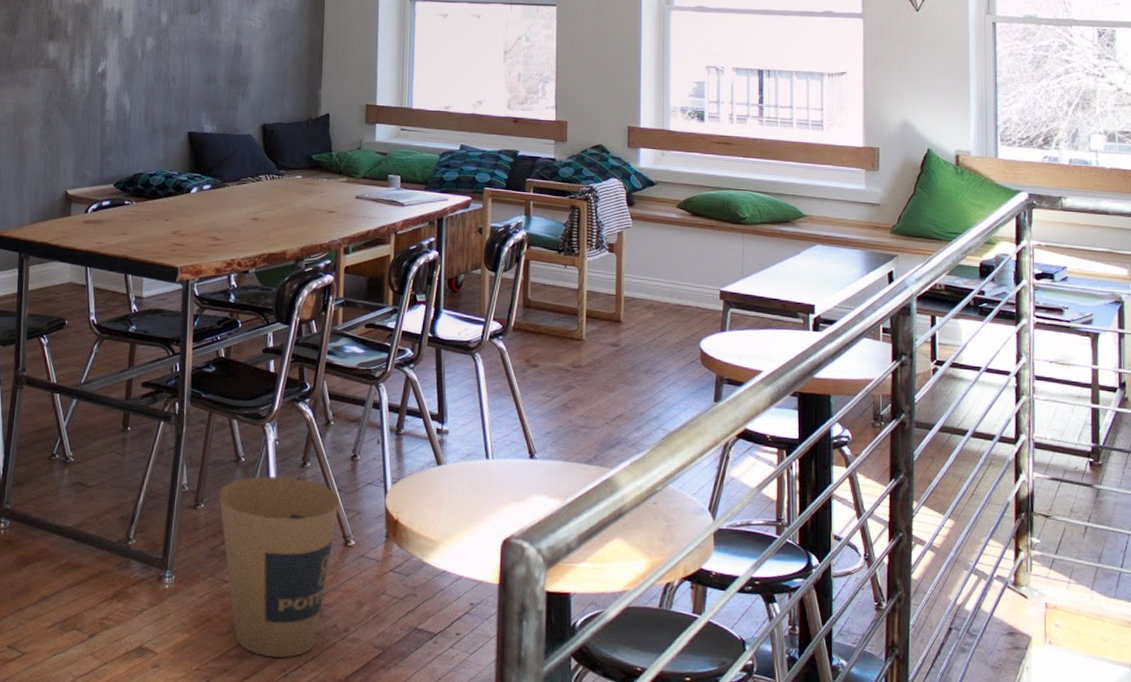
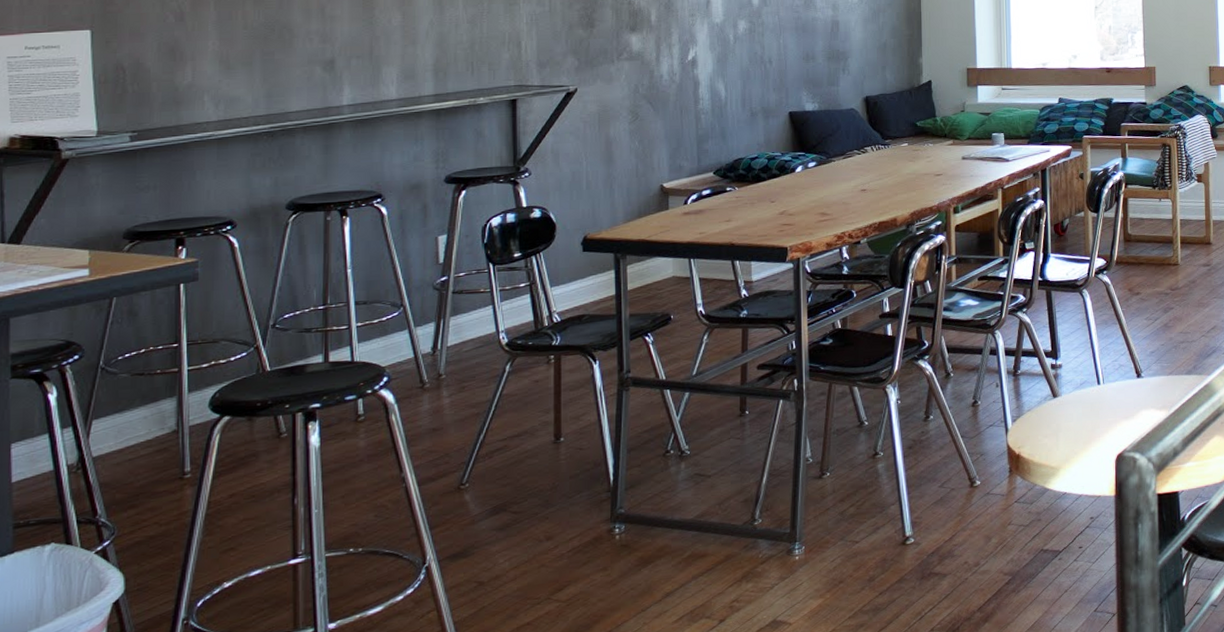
trash can: present [218,476,340,658] -> none [844,432,963,605]

